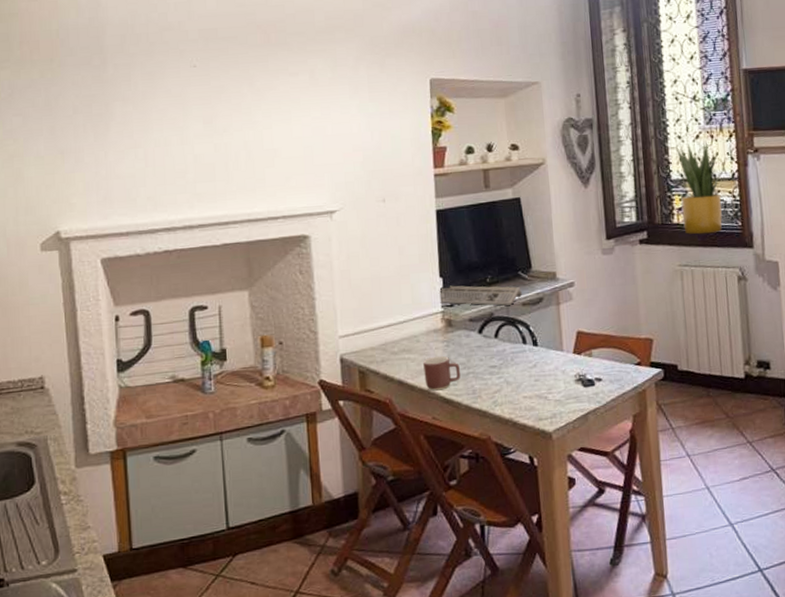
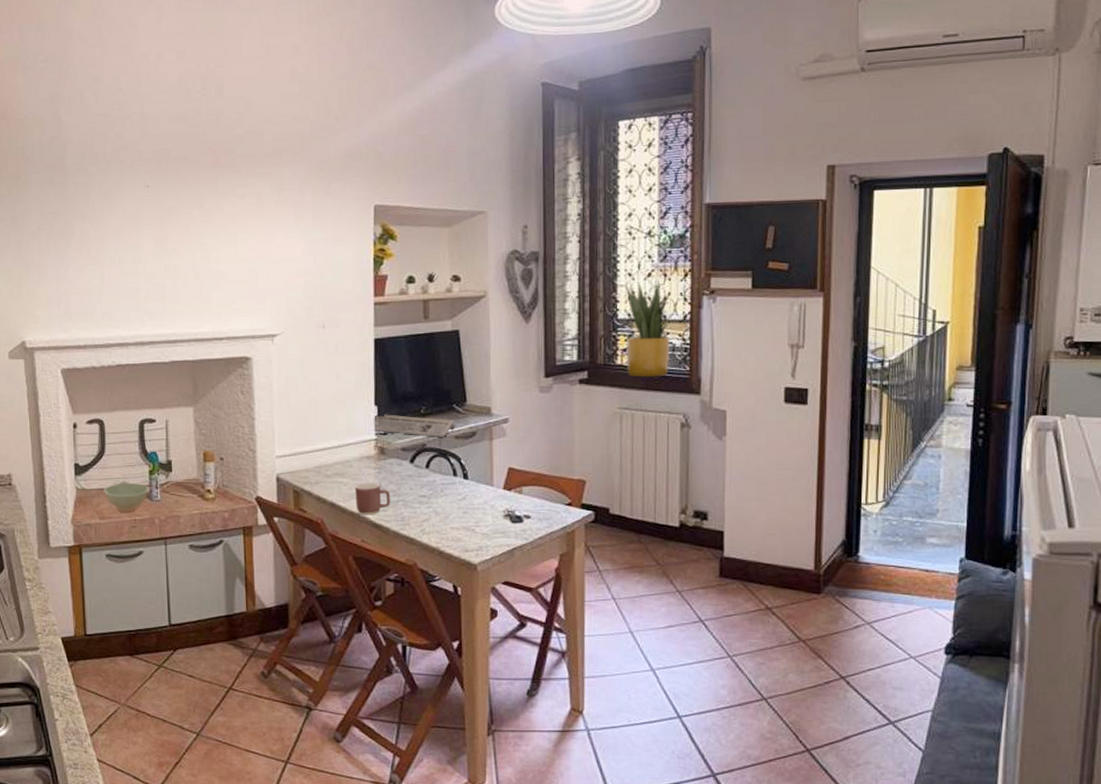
bowl: none [151,375,202,409] -> present [104,482,149,513]

